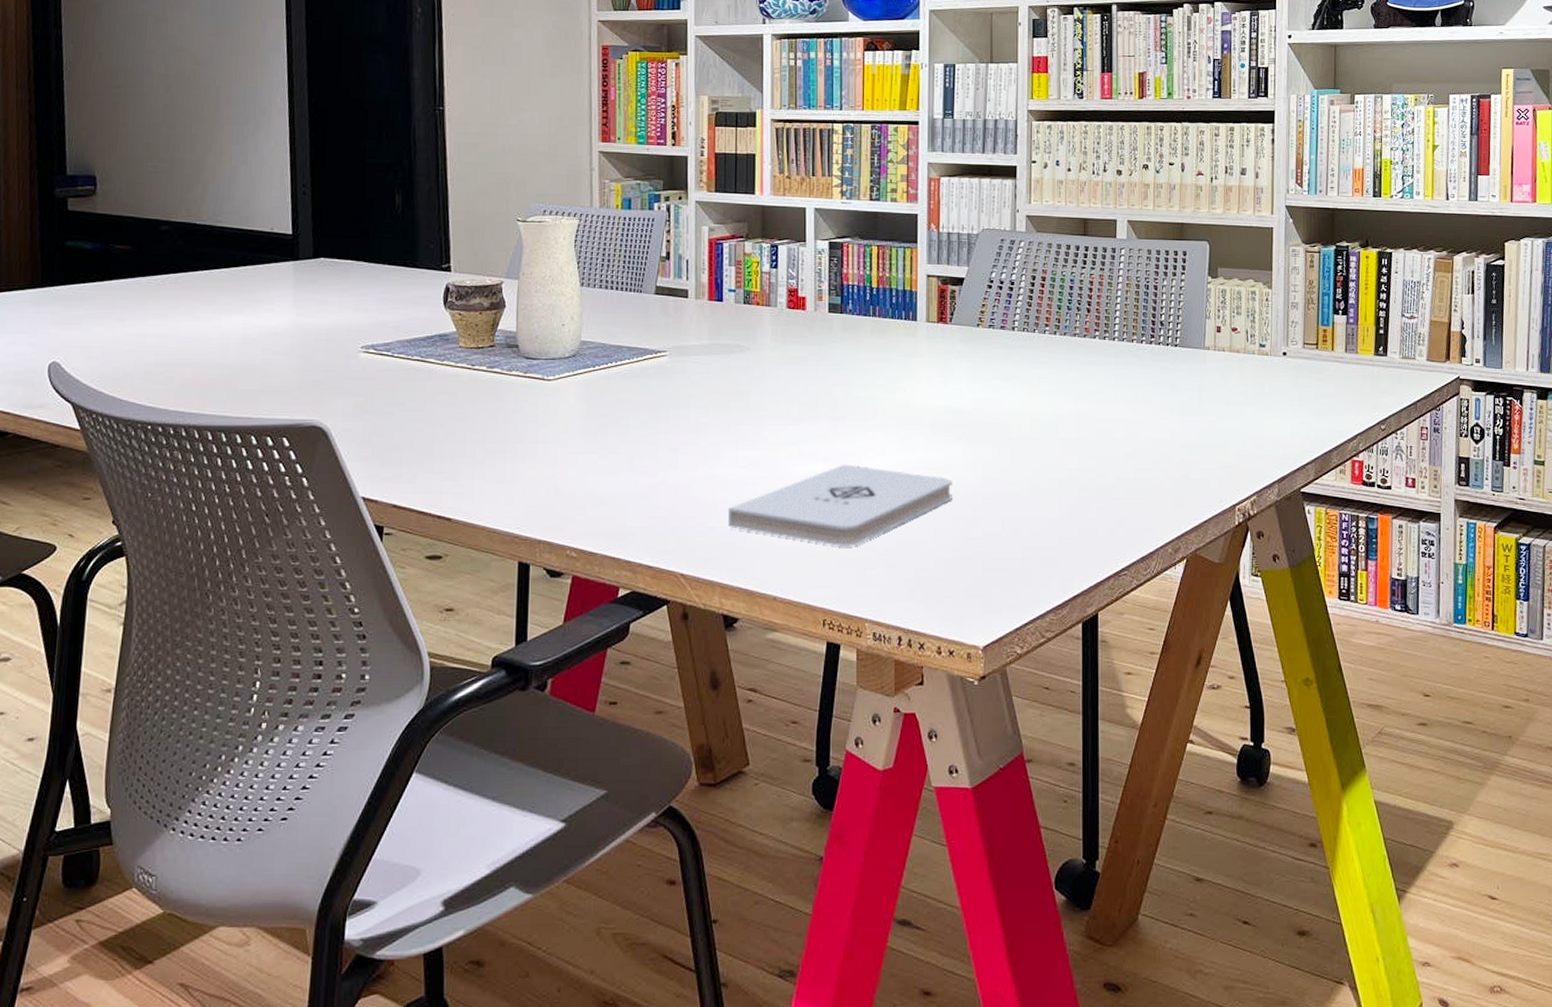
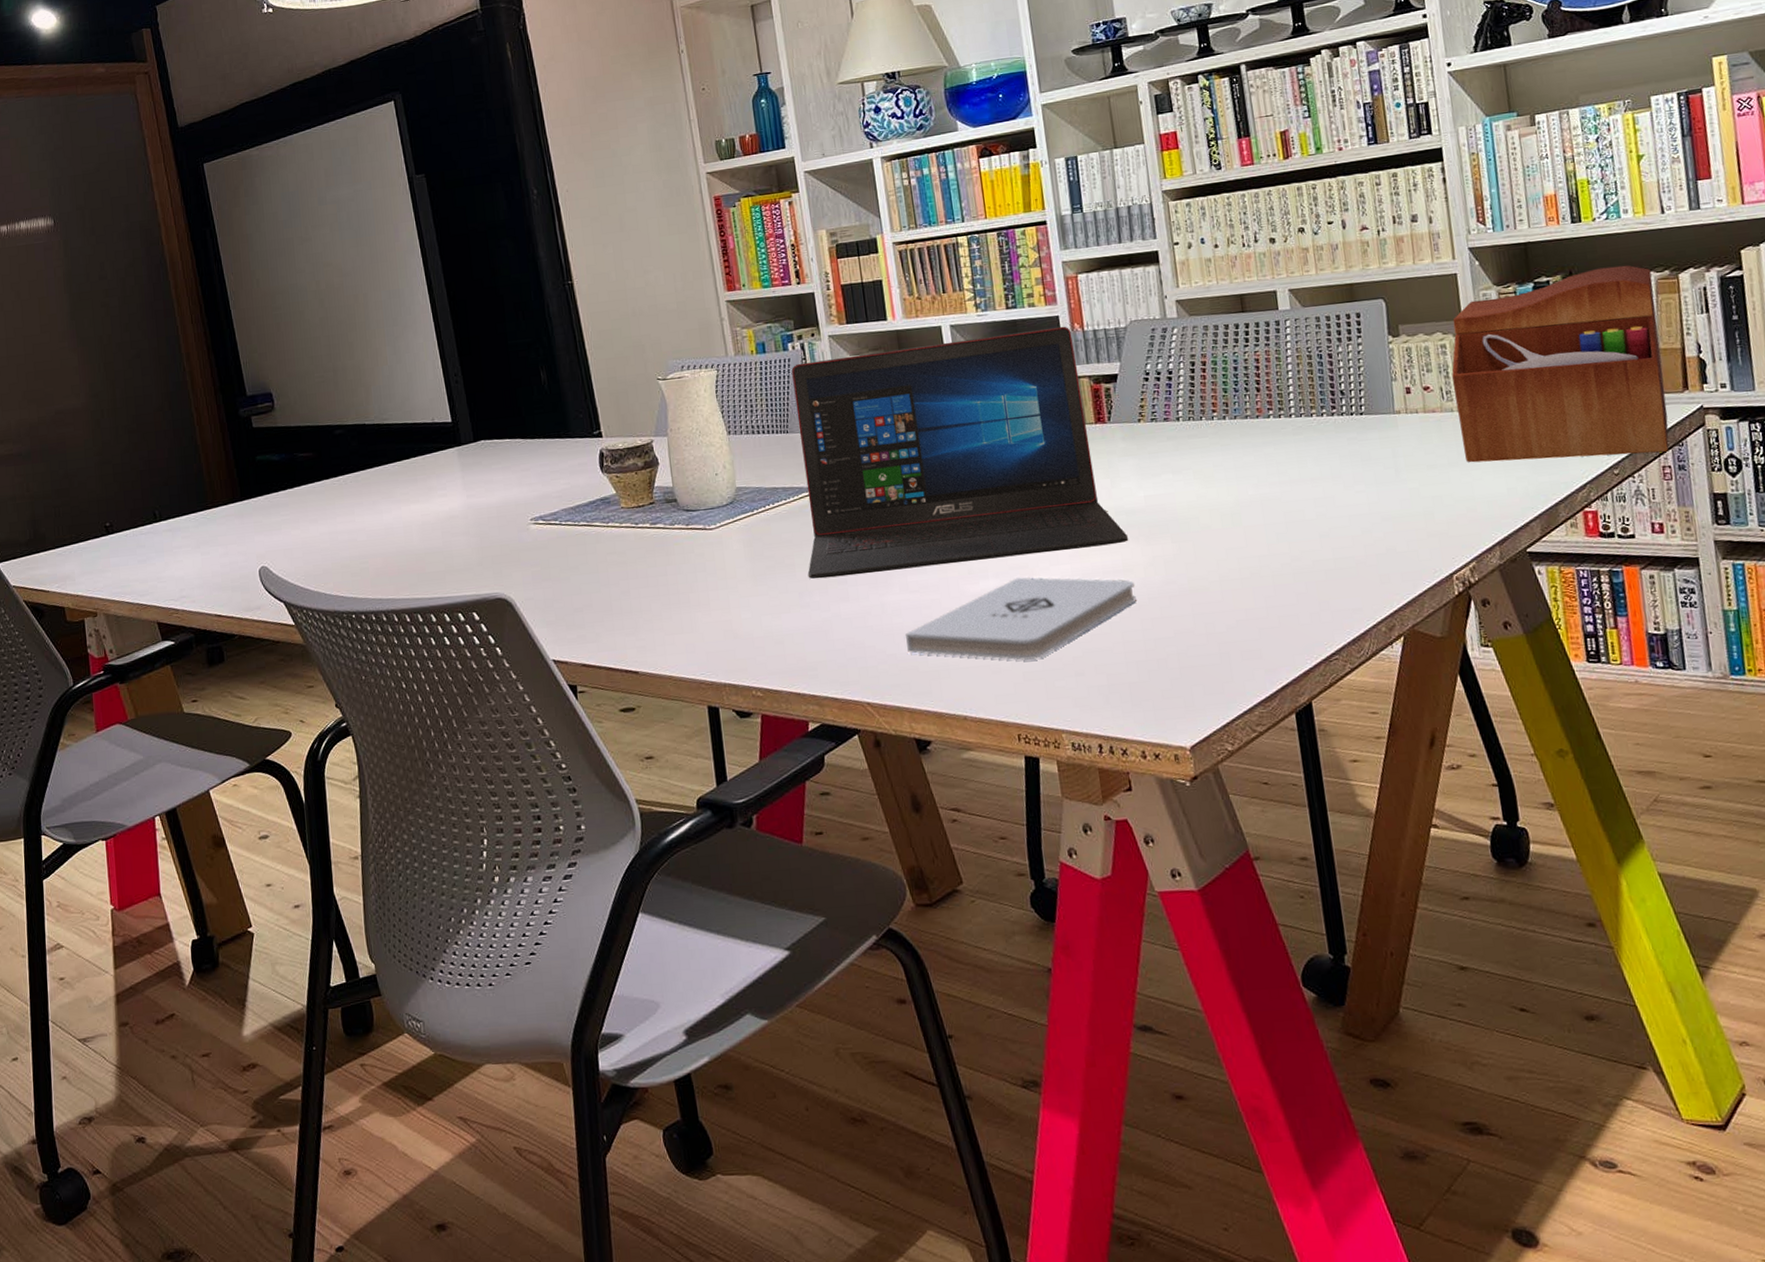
laptop: none [640,224,953,444] -> present [792,326,1129,579]
sewing box: none [1258,241,1432,414] -> present [1451,265,1669,463]

